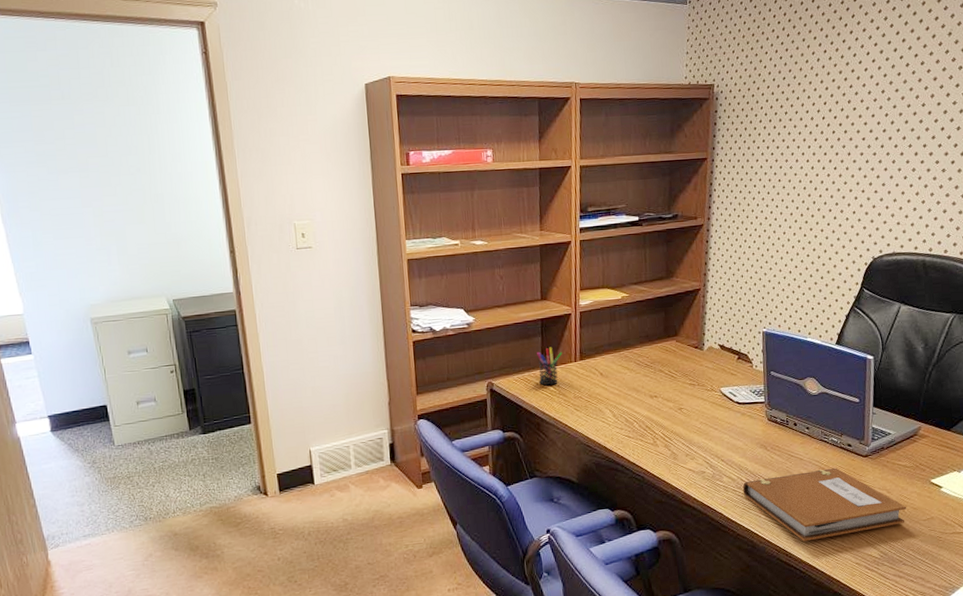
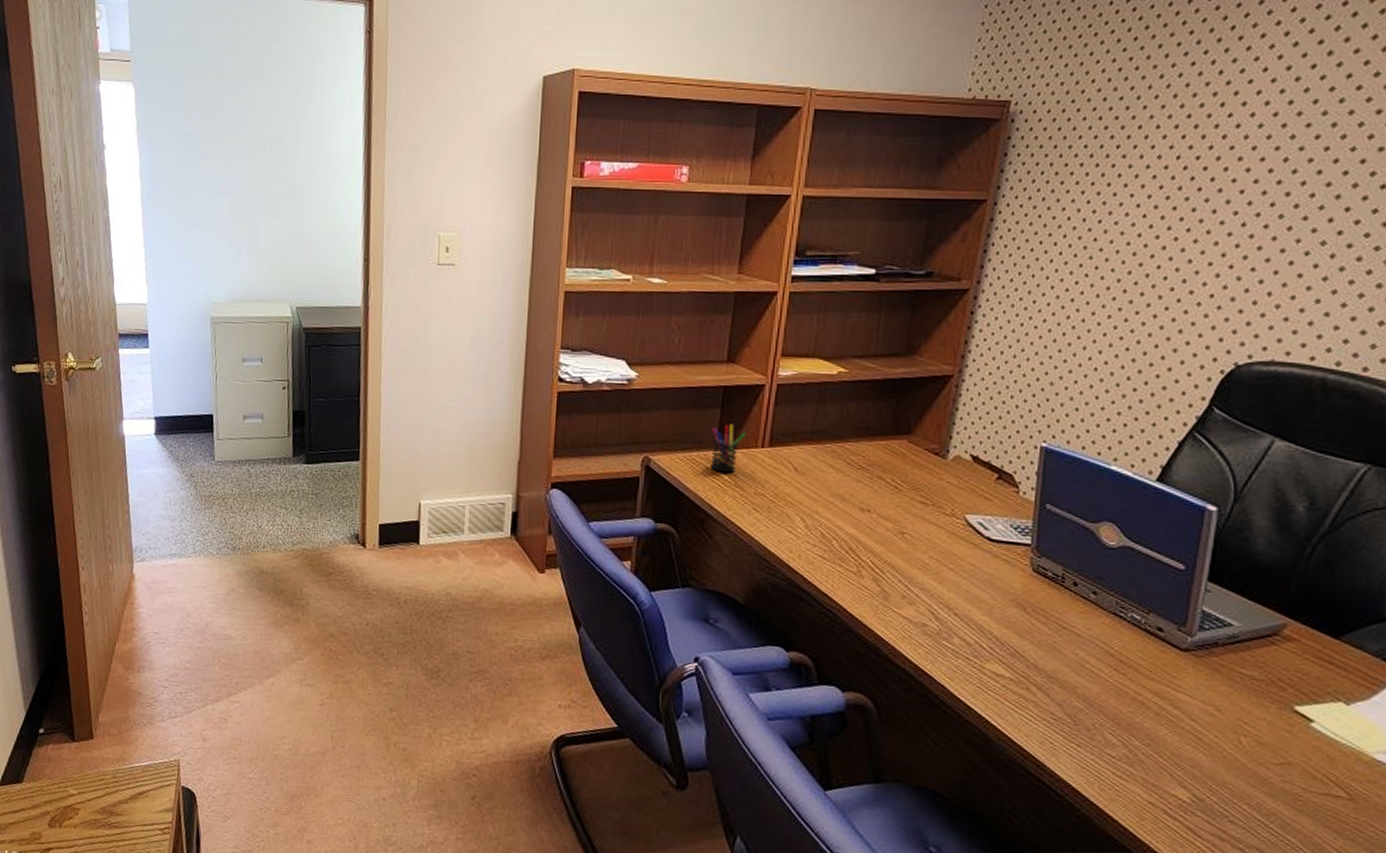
notebook: present [742,467,906,542] -> none [980,650,1245,761]

